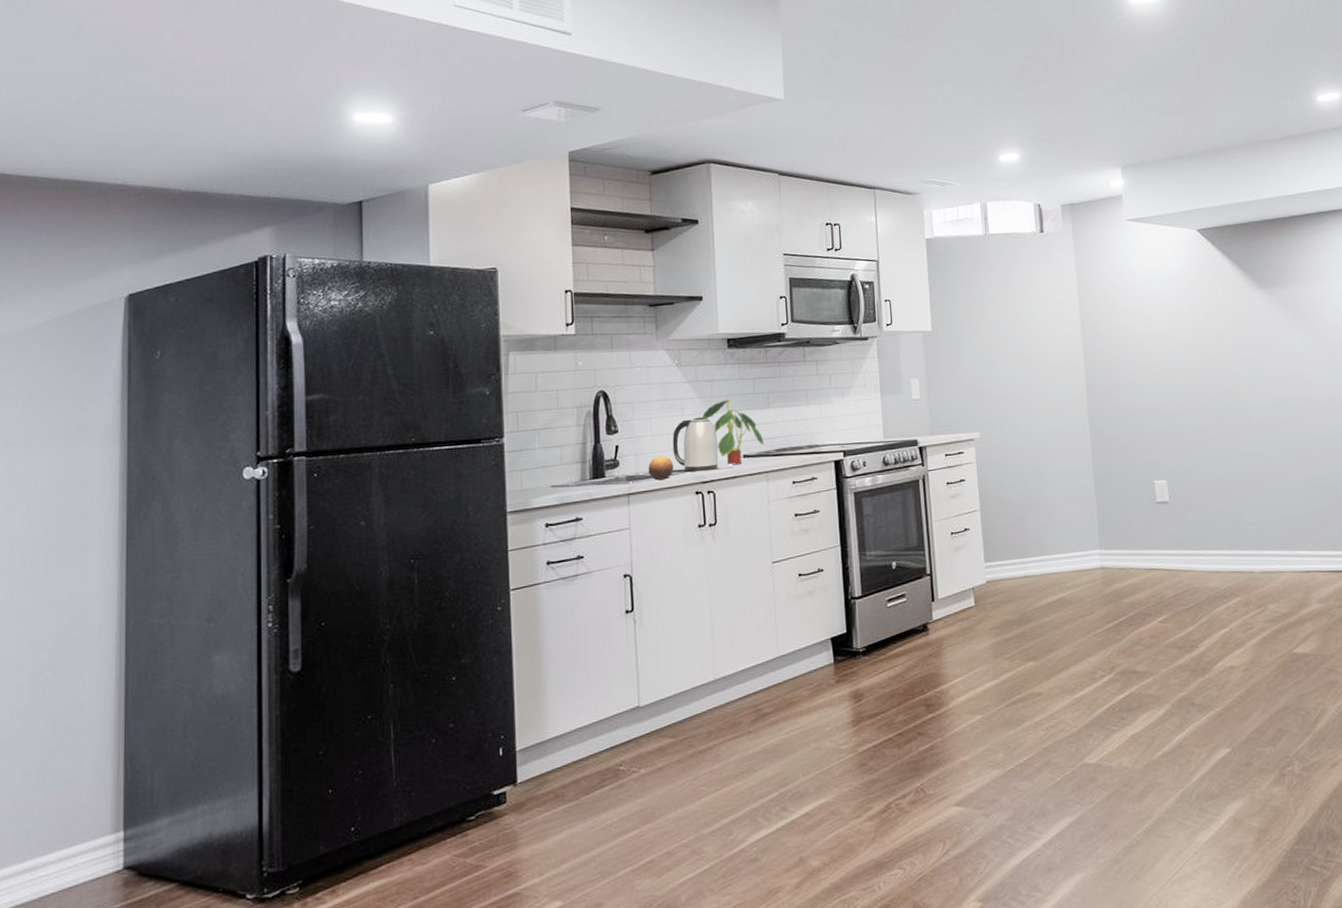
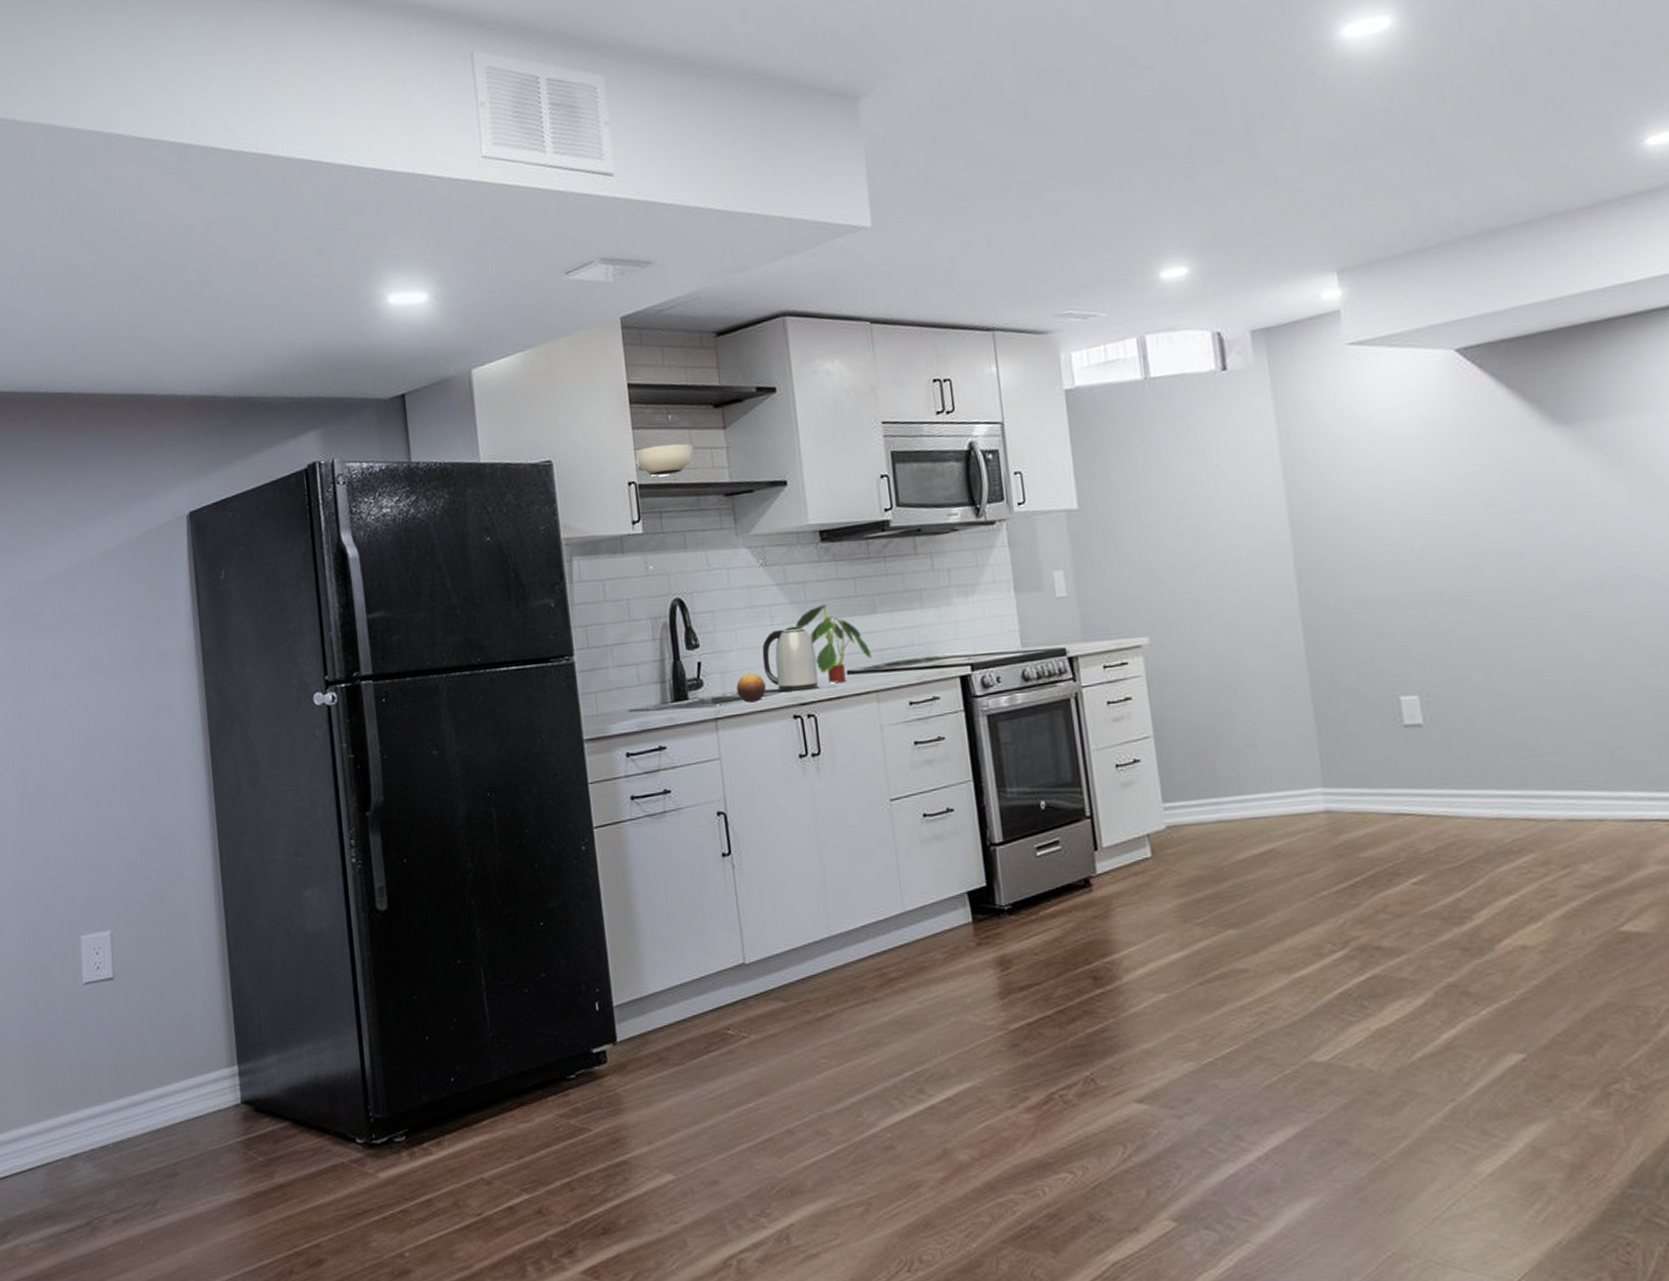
bowl: none [571,260,625,286] -> present [633,443,694,476]

